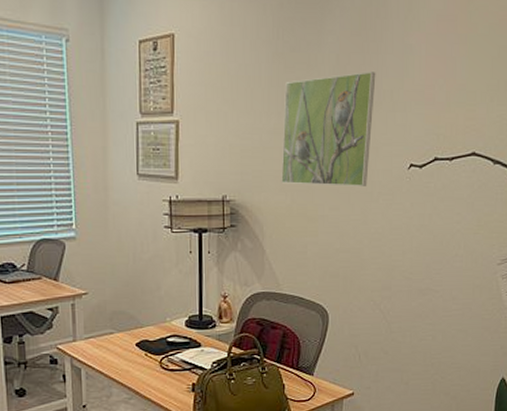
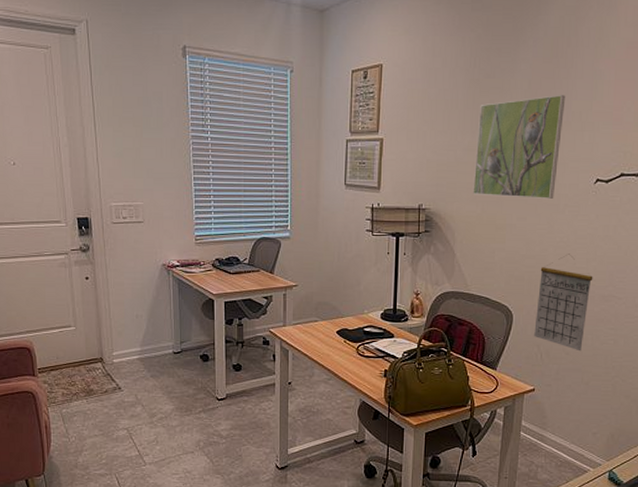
calendar: none [351,246,410,350] -> present [534,254,593,352]

